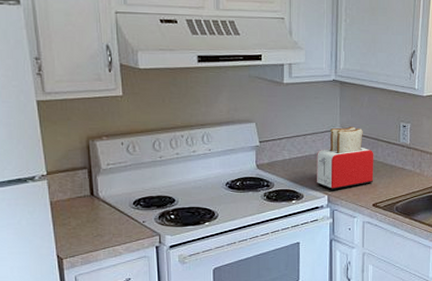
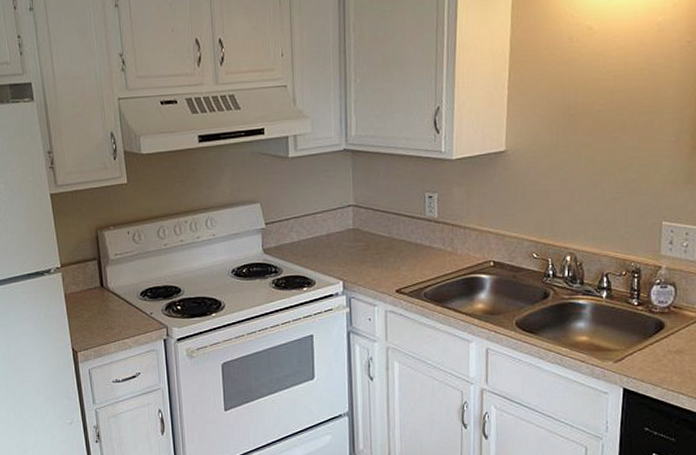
toaster: present [317,126,374,191] -> none [329,201,396,276]

